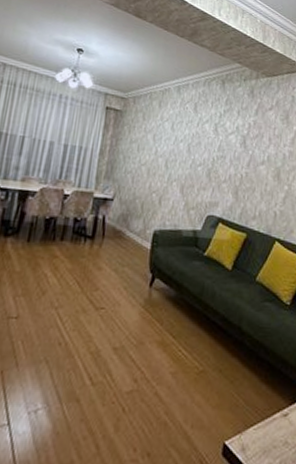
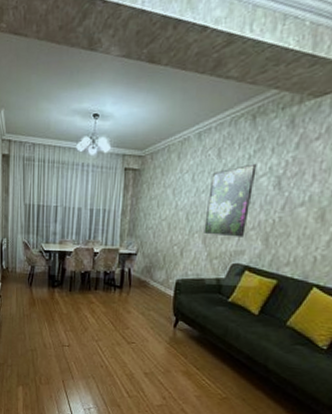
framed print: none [181,121,227,189] -> present [204,163,257,237]

